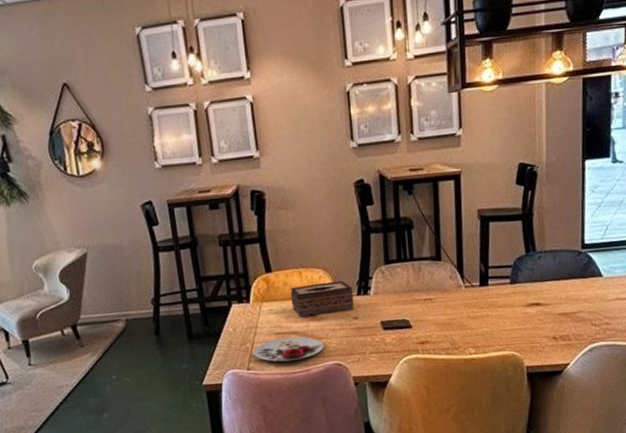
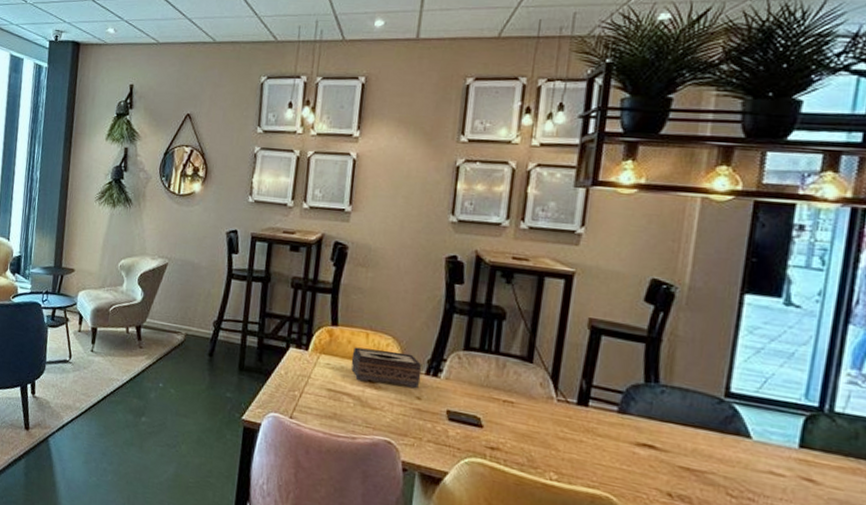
plate: present [252,336,324,362] -> none [299,394,377,425]

